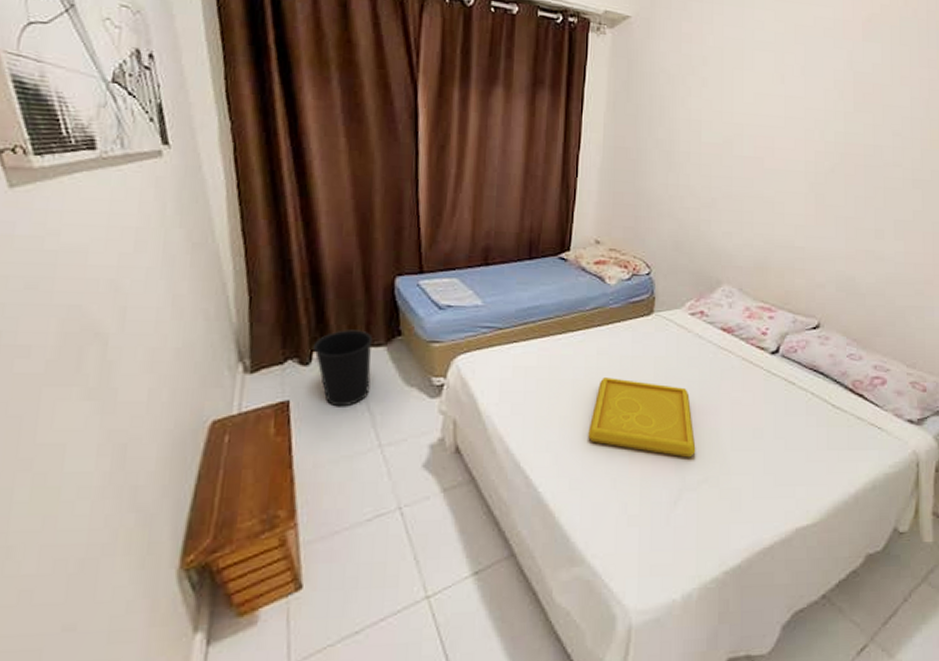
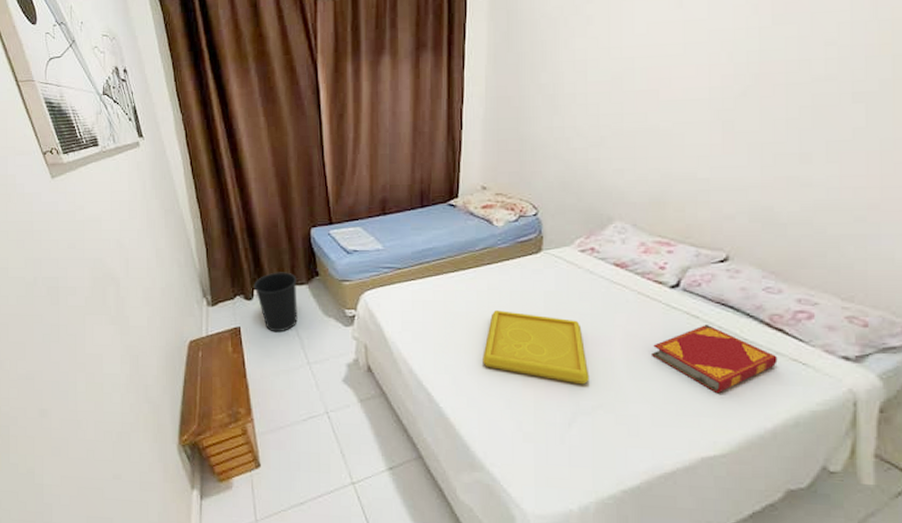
hardback book: none [753,391,859,461] -> present [650,325,778,394]

